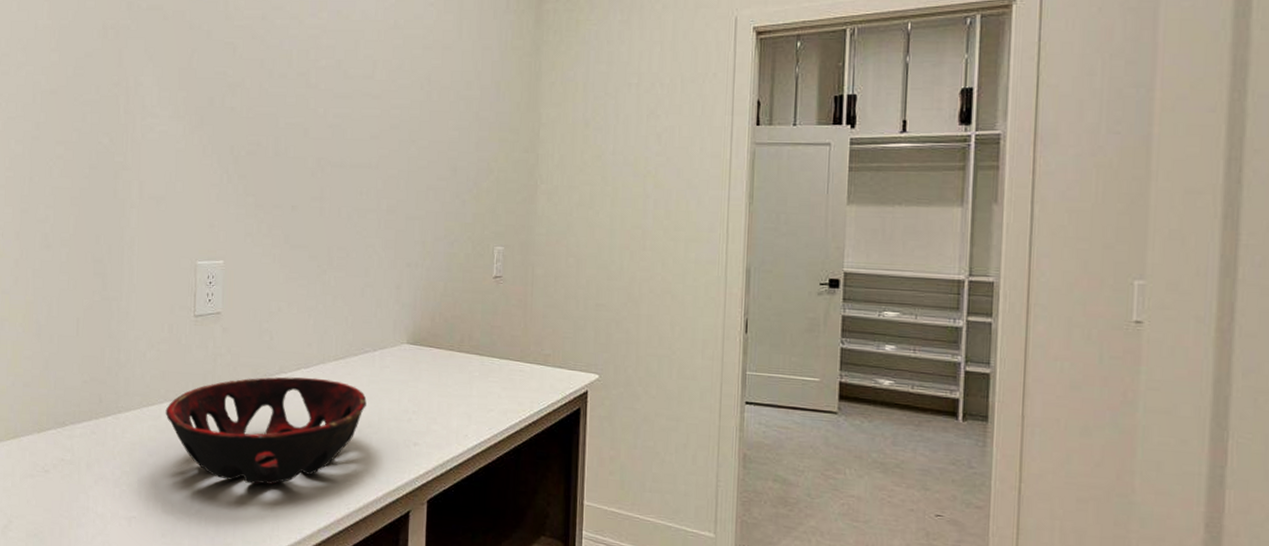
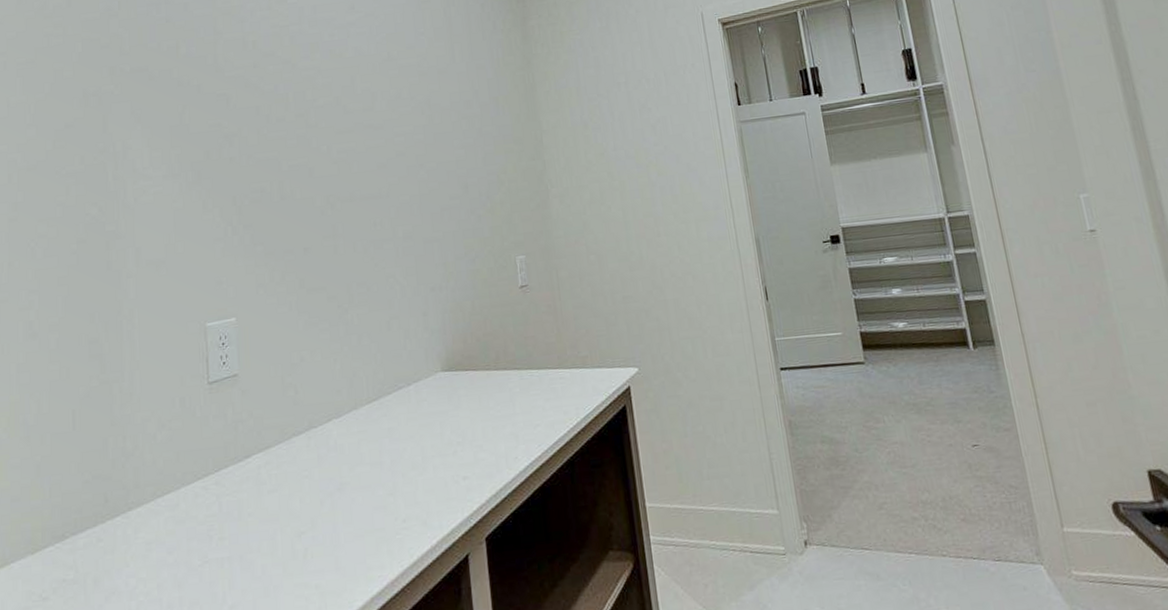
decorative bowl: present [165,377,367,485] -> none [183,425,407,563]

